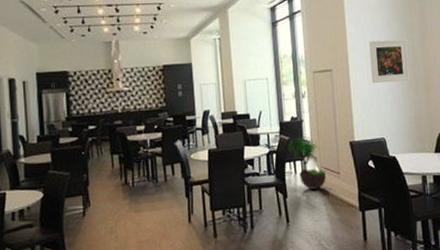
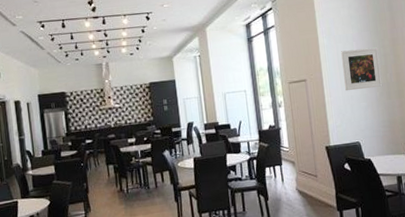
potted tree: present [288,135,327,190] -> none [267,142,305,192]

